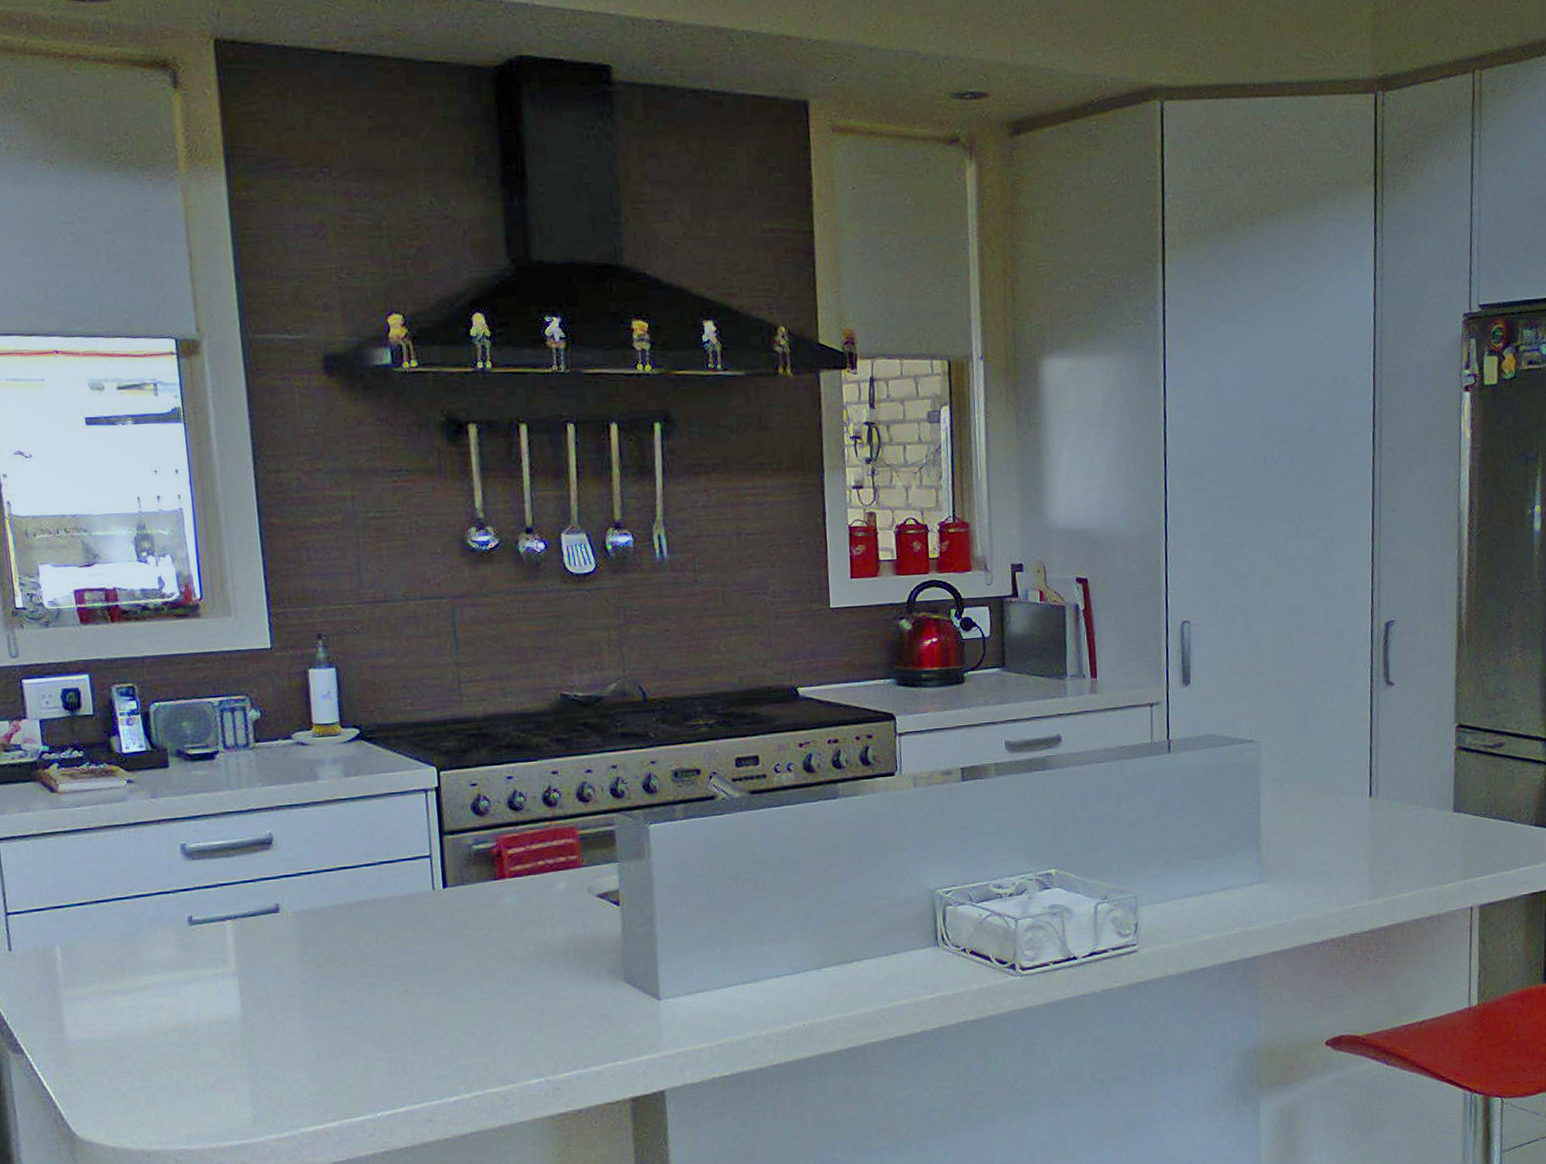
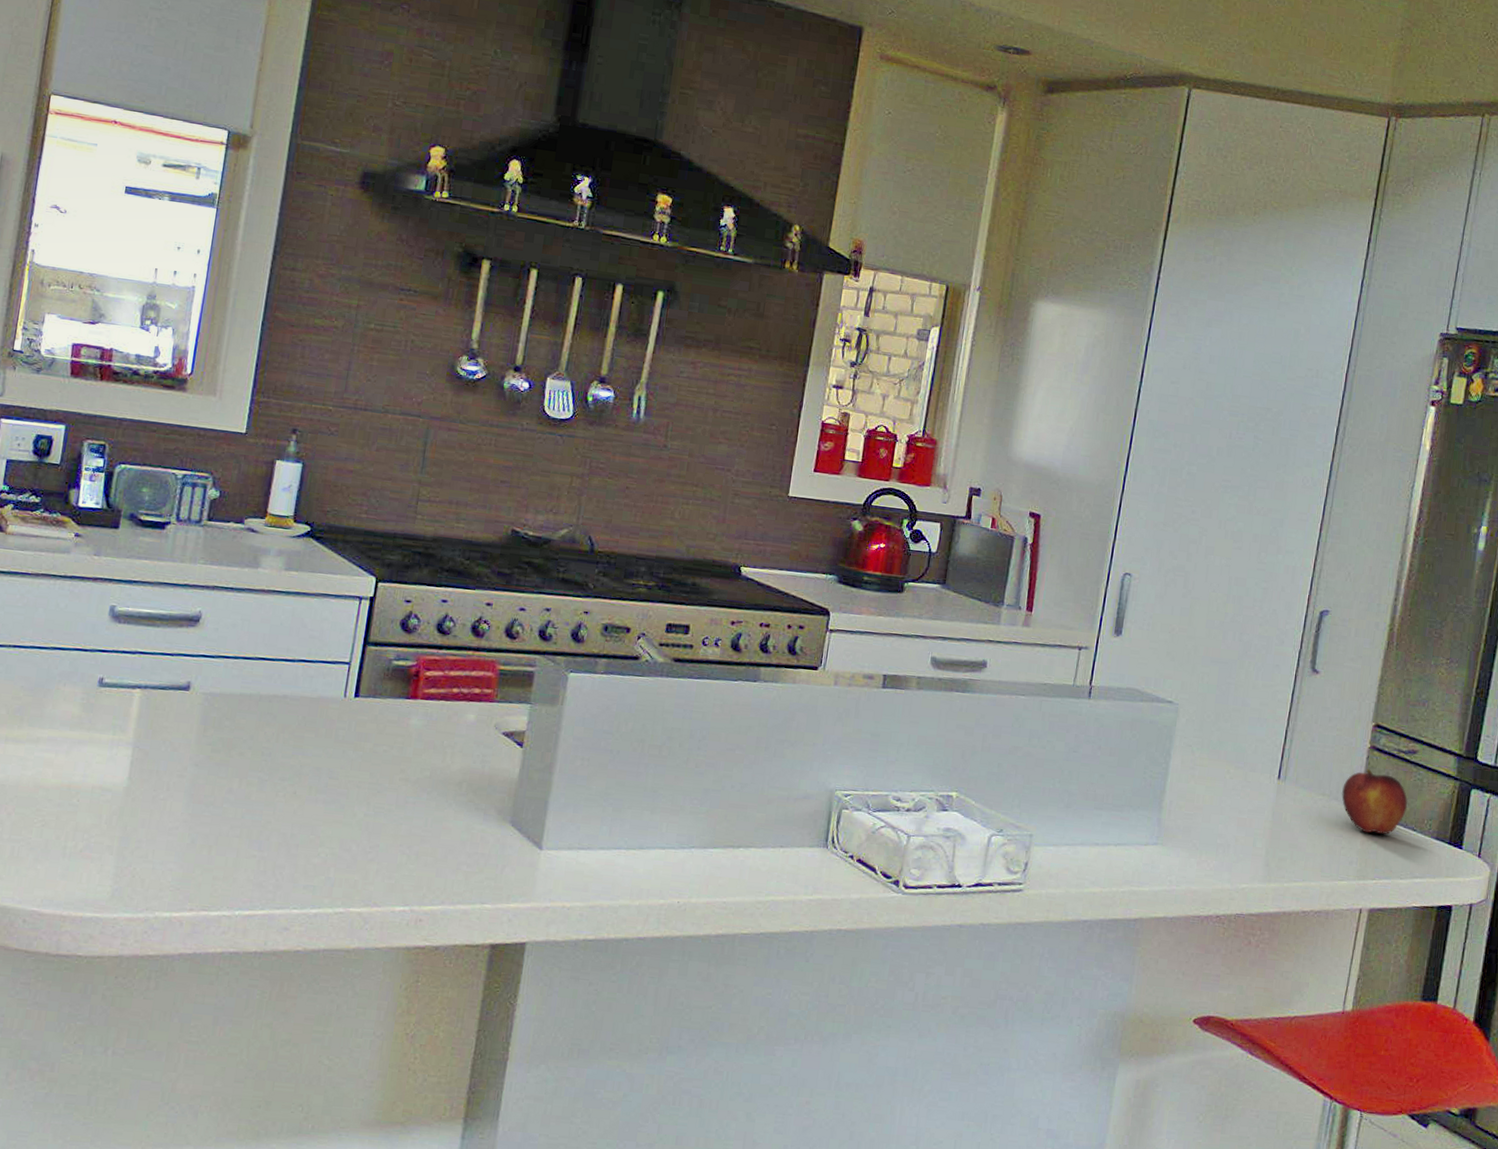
fruit: none [1435,769,1502,833] -> present [1342,768,1408,834]

